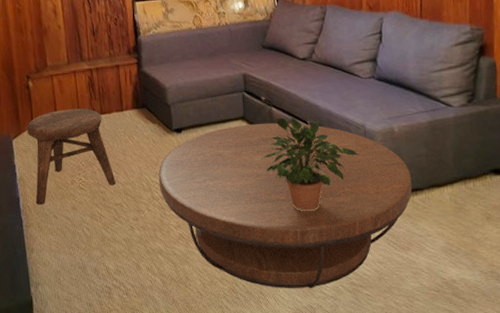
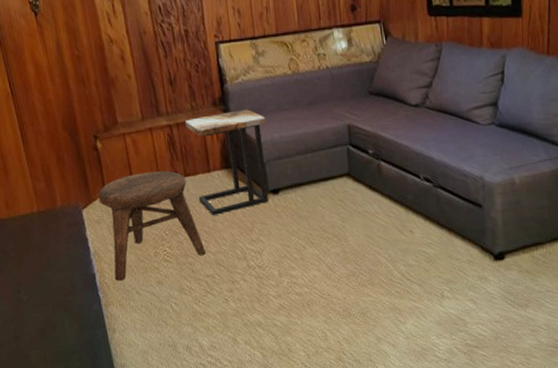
side table: none [104,58,173,150] -> present [186,109,269,216]
coffee table: present [158,122,412,289] -> none [254,178,533,354]
potted plant: present [259,116,358,212] -> none [367,170,475,274]

